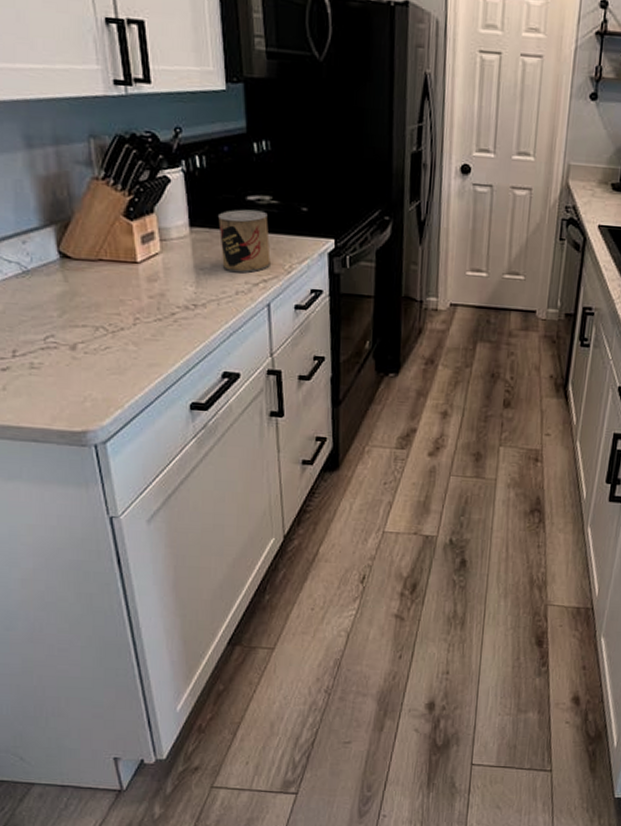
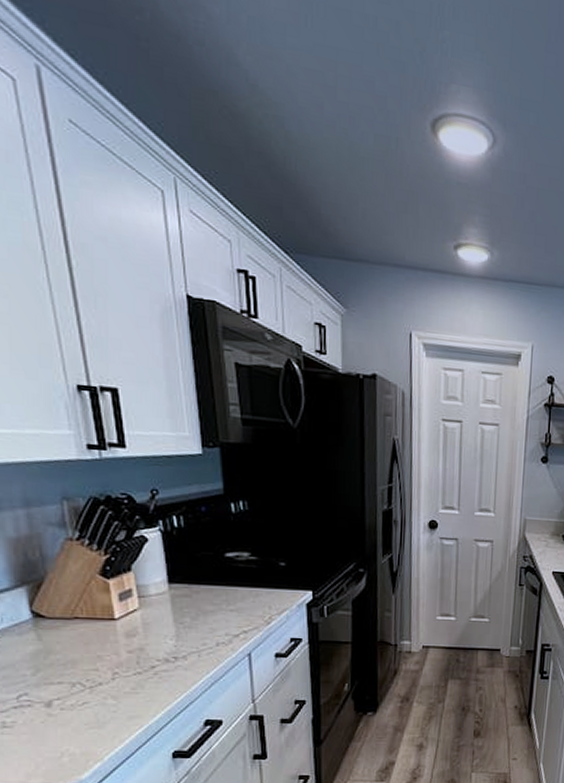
tin can: present [218,209,271,273] -> none [197,565,250,626]

